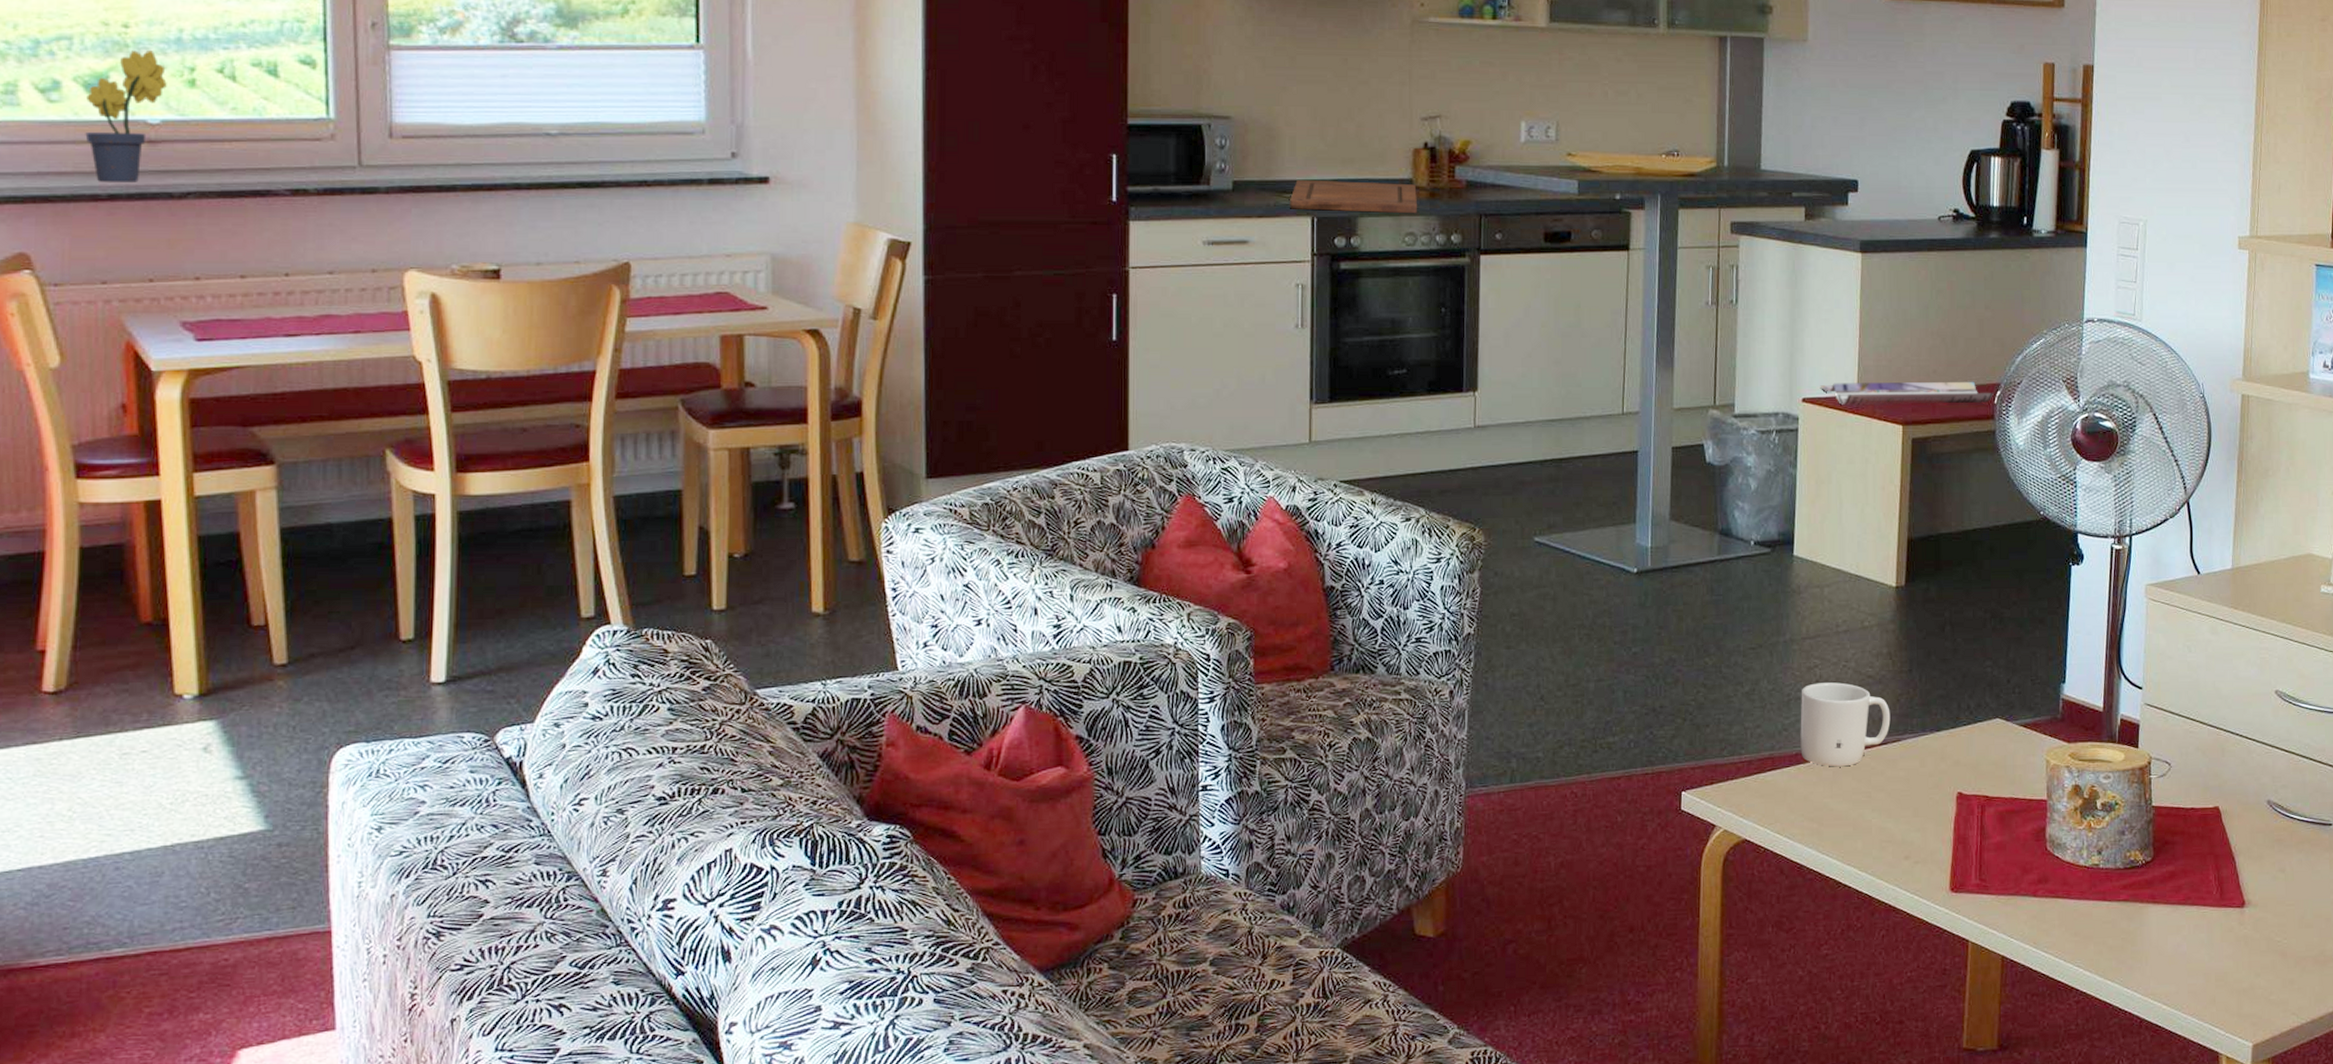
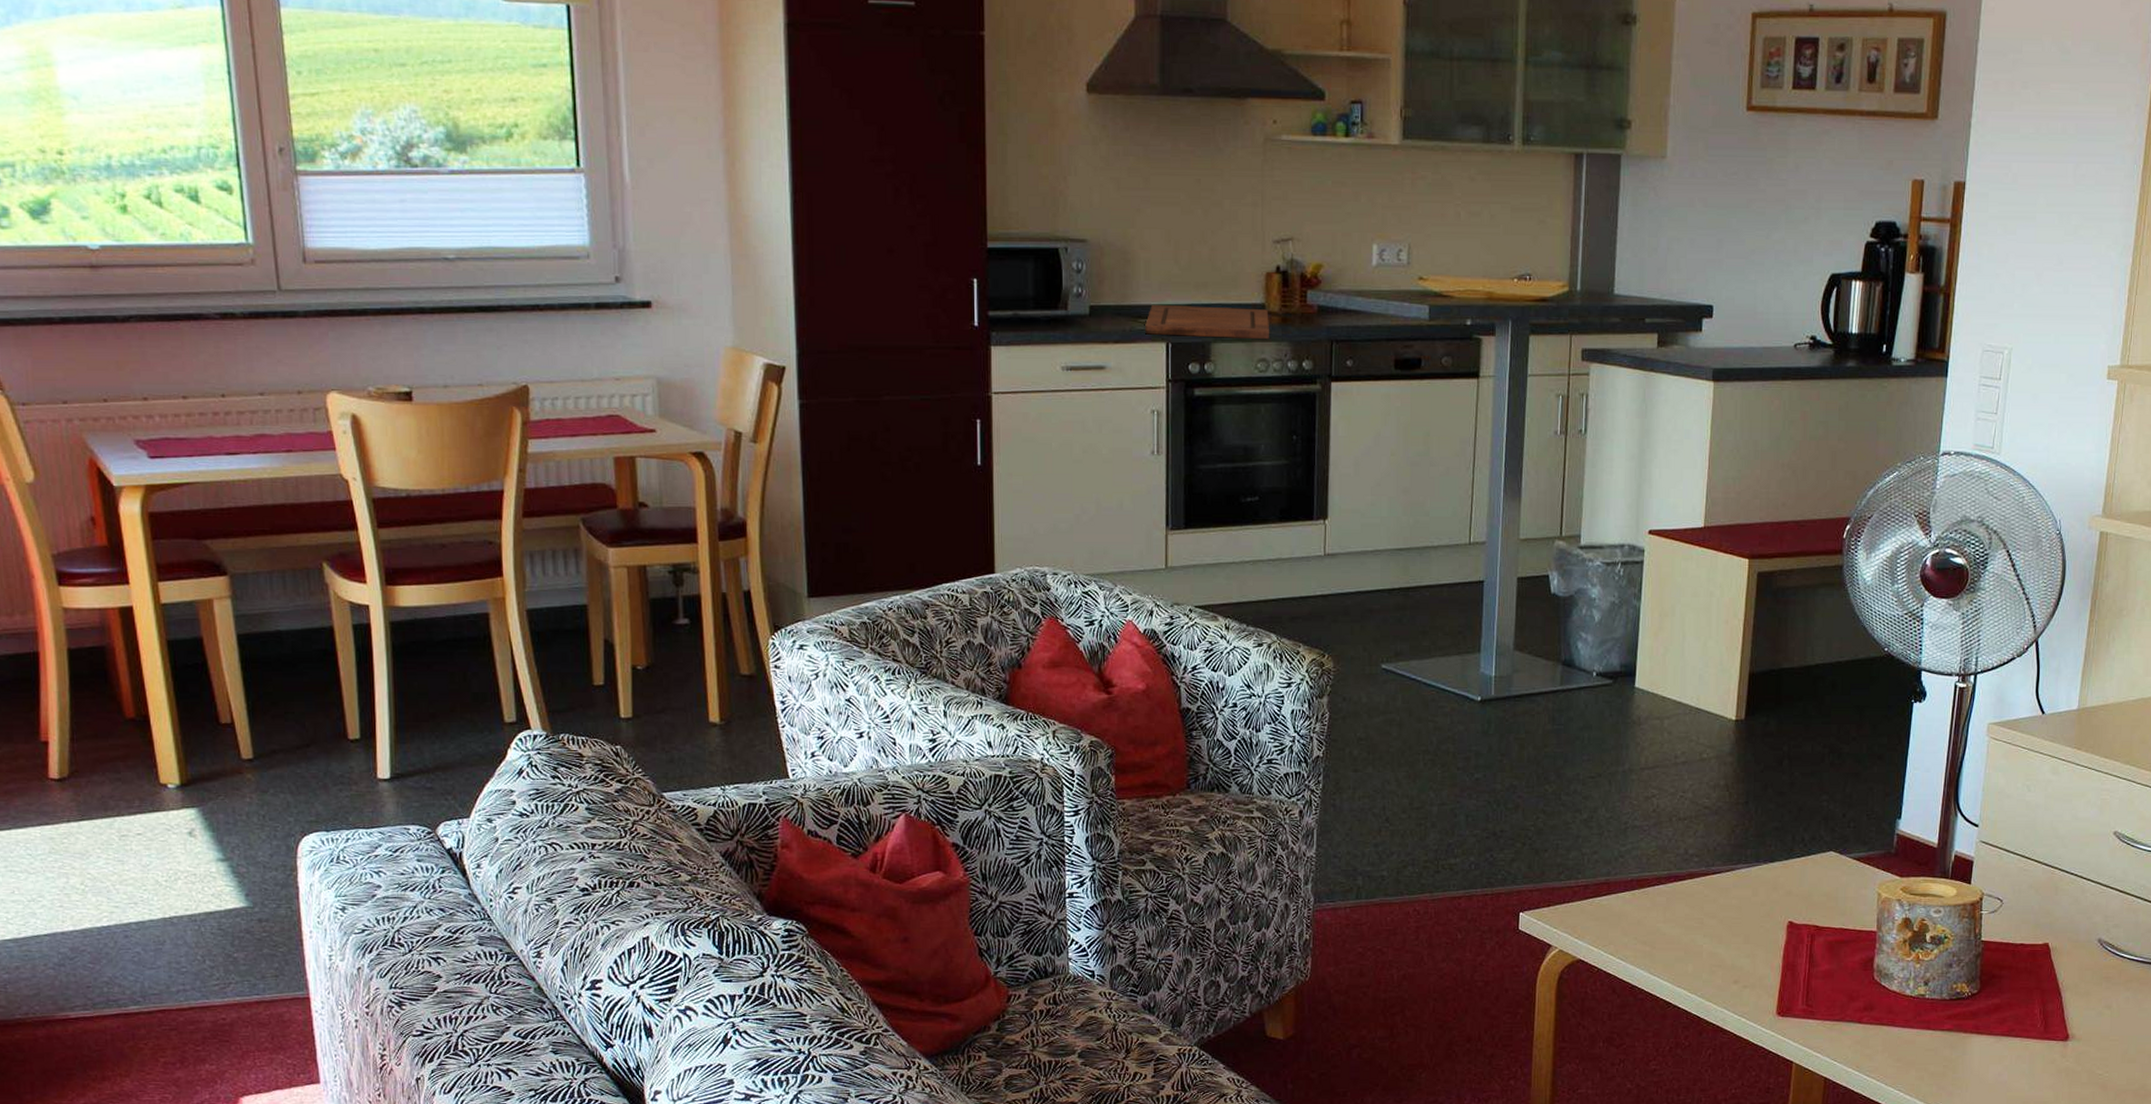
potted flower: present [85,49,167,184] -> none [33,176,102,307]
mug: present [1800,682,1891,767] -> none [1636,812,1725,894]
folded map: present [1820,381,1994,405] -> none [1667,514,1843,538]

